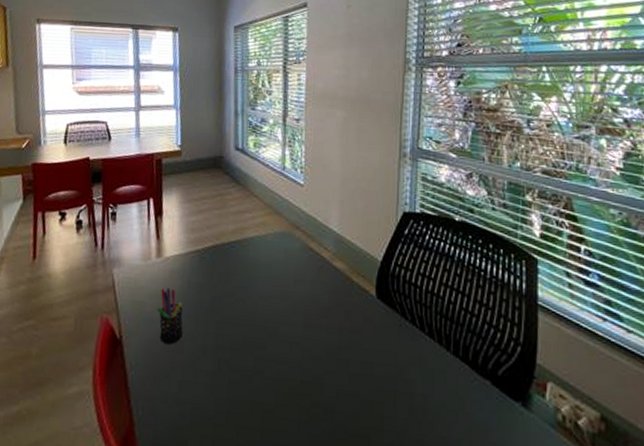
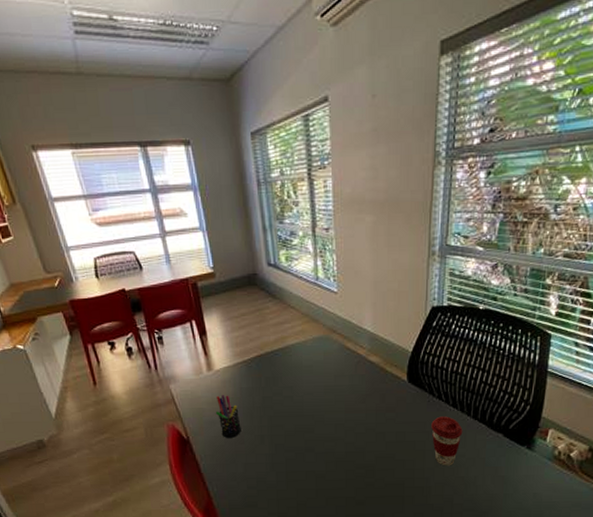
coffee cup: none [404,347,442,419] -> present [431,416,463,466]

